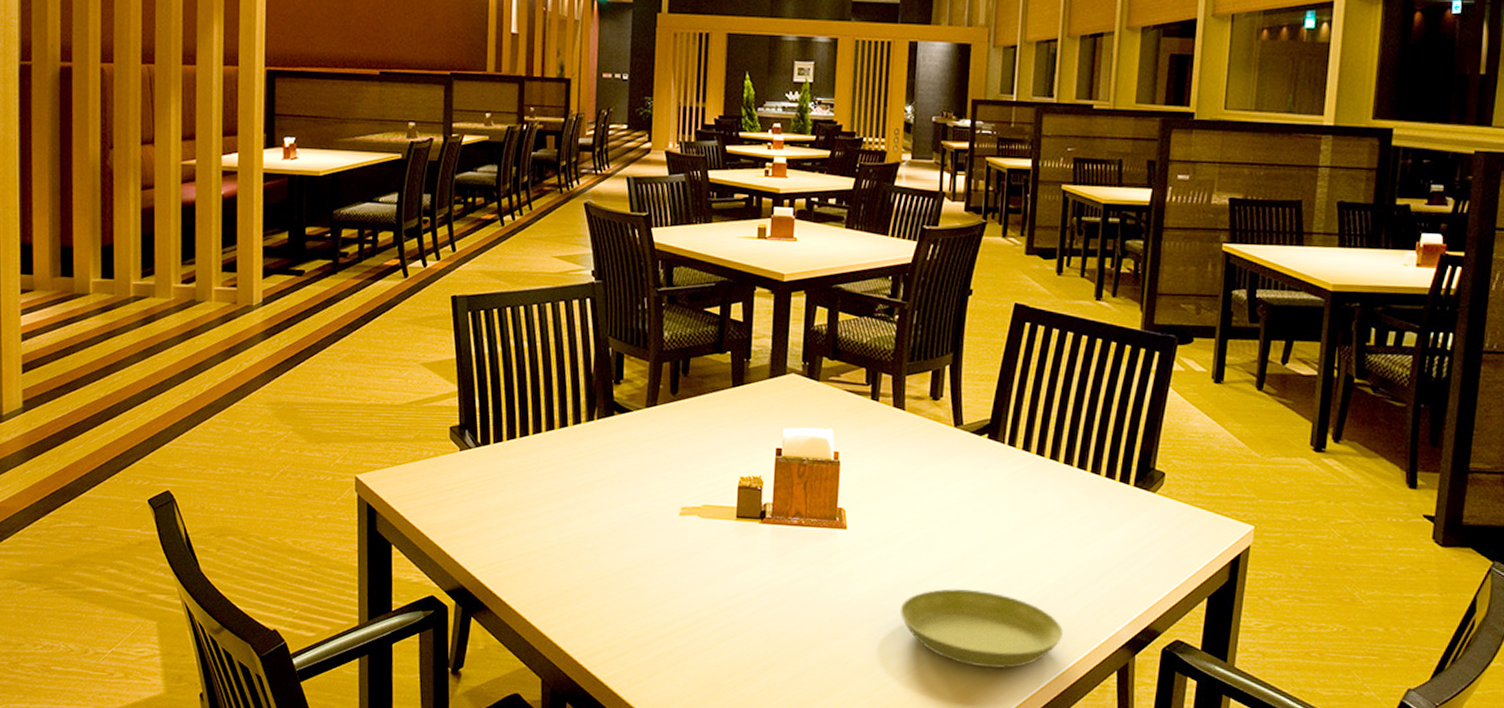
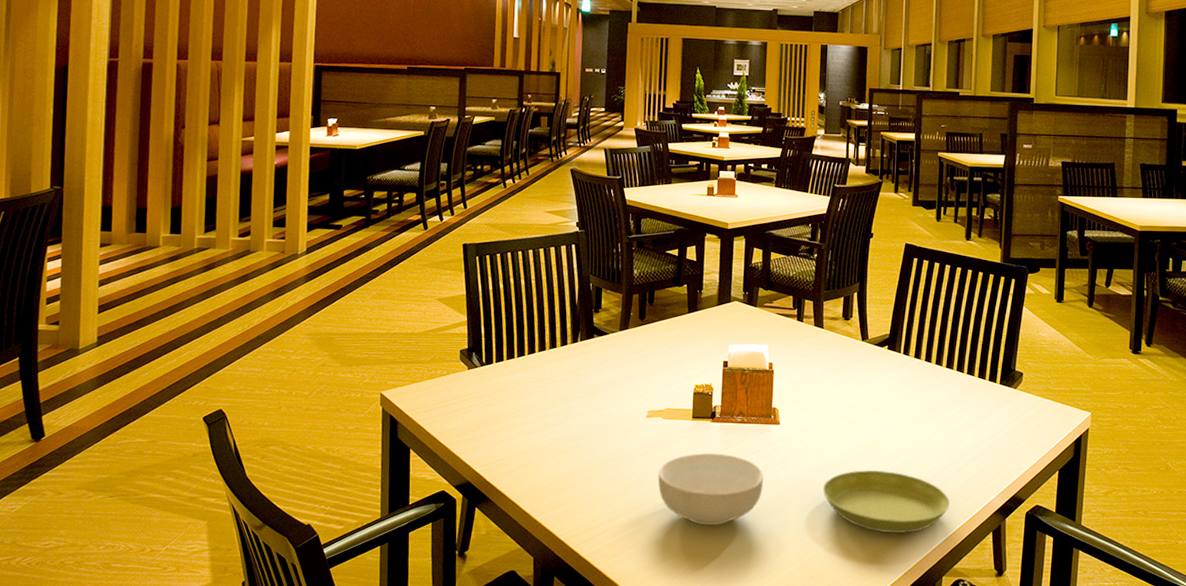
cereal bowl: none [693,561,825,650] -> present [658,453,763,526]

